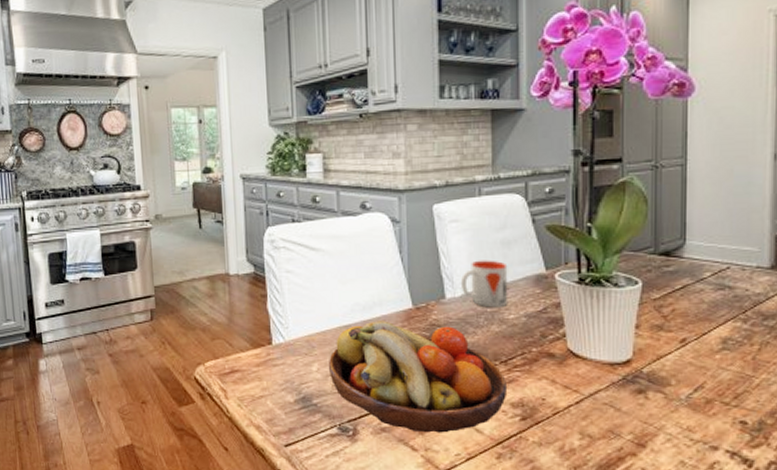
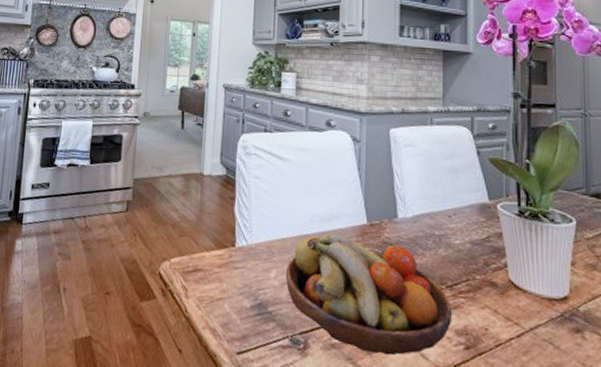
mug: present [461,260,508,308] -> none [413,184,455,232]

